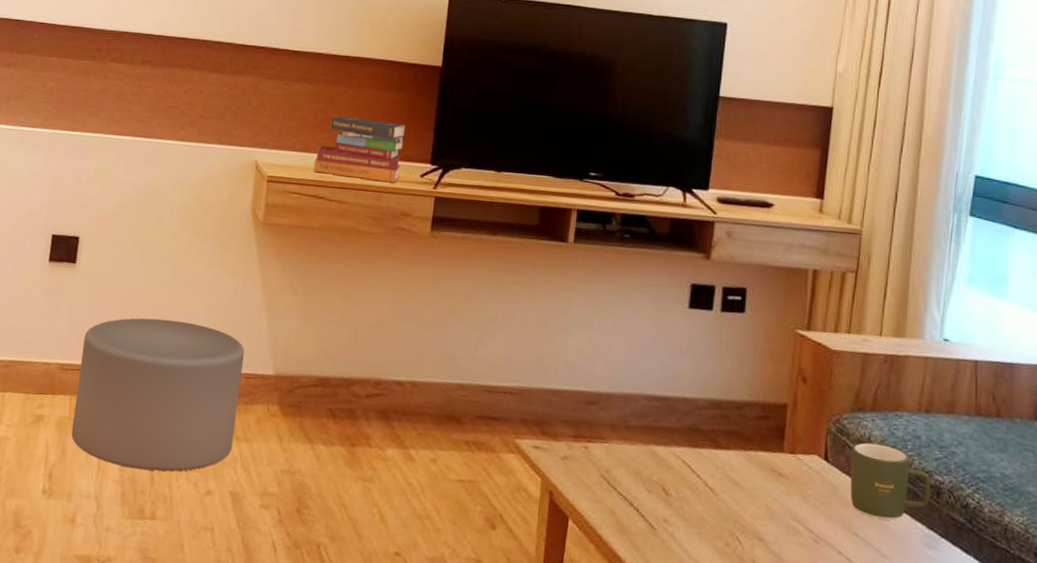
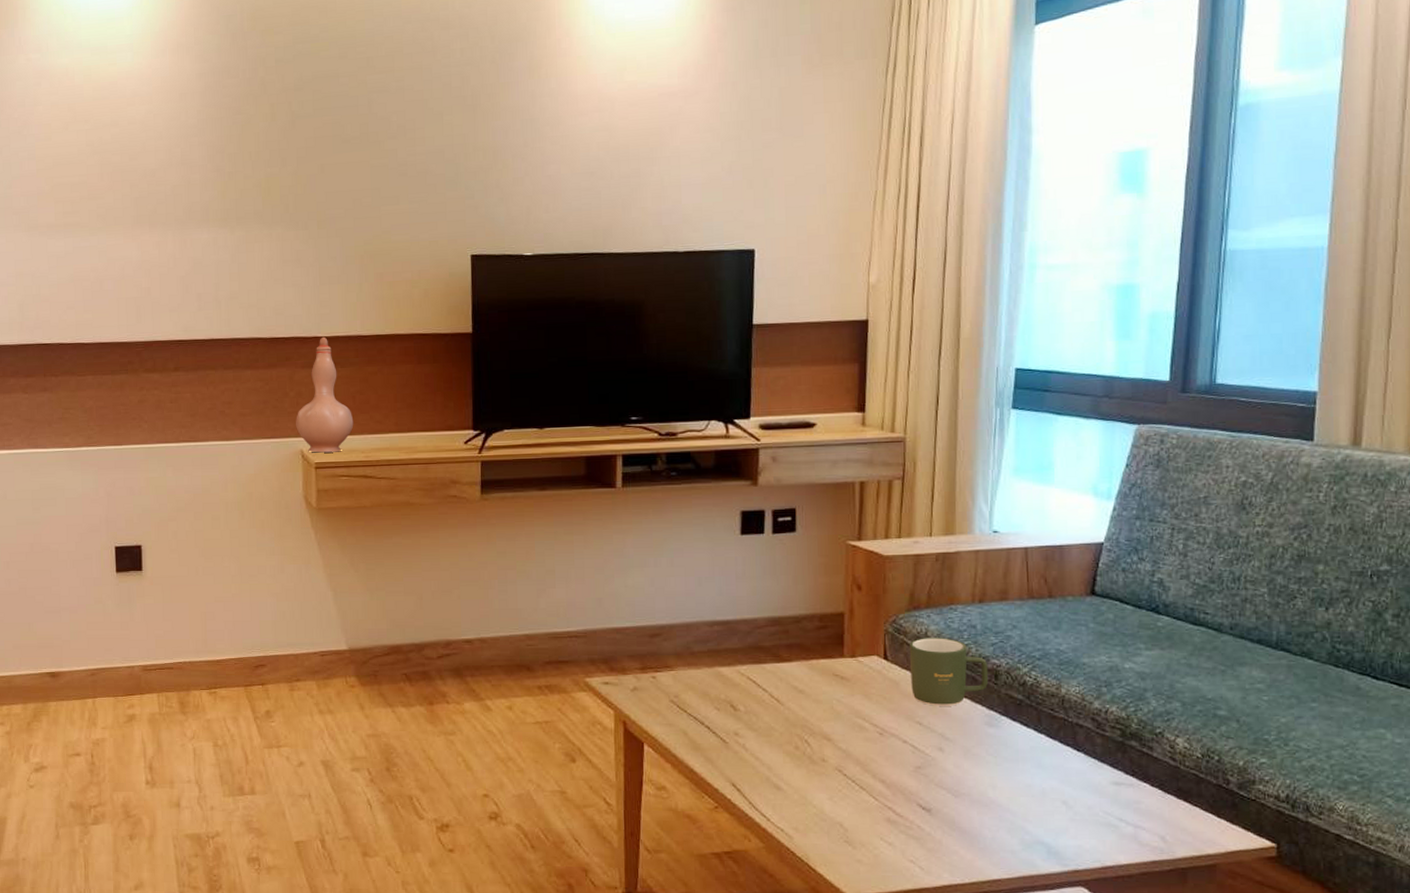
pouf: present [71,318,245,472] -> none [161,611,318,752]
vase: none [254,50,313,168] -> present [296,336,354,453]
books: present [313,115,406,183] -> none [358,394,444,454]

